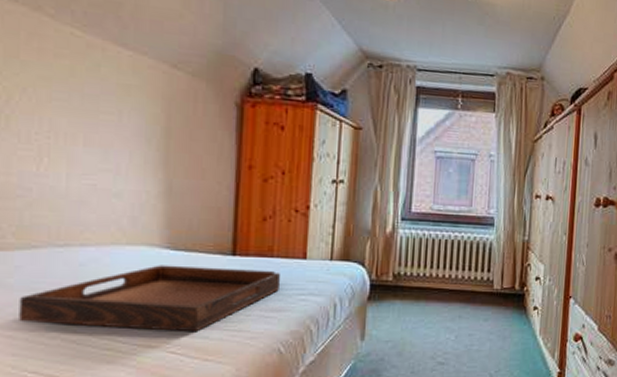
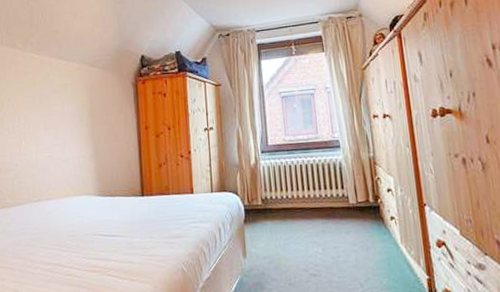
serving tray: present [19,265,281,332] -> none [15,205,178,259]

